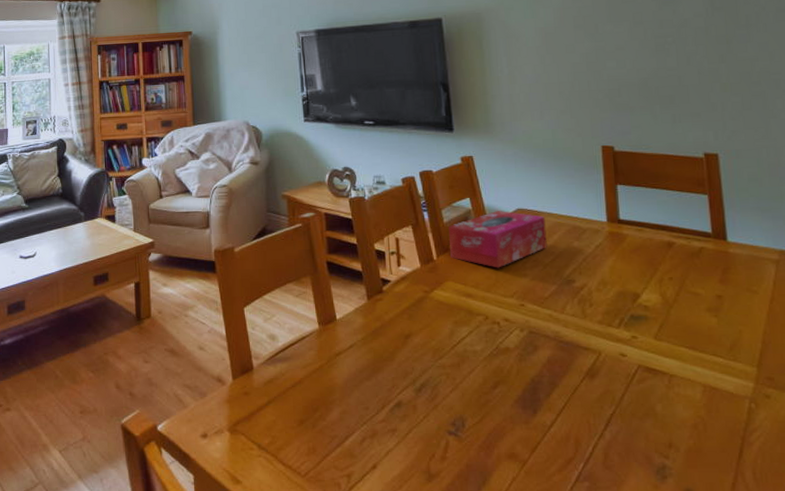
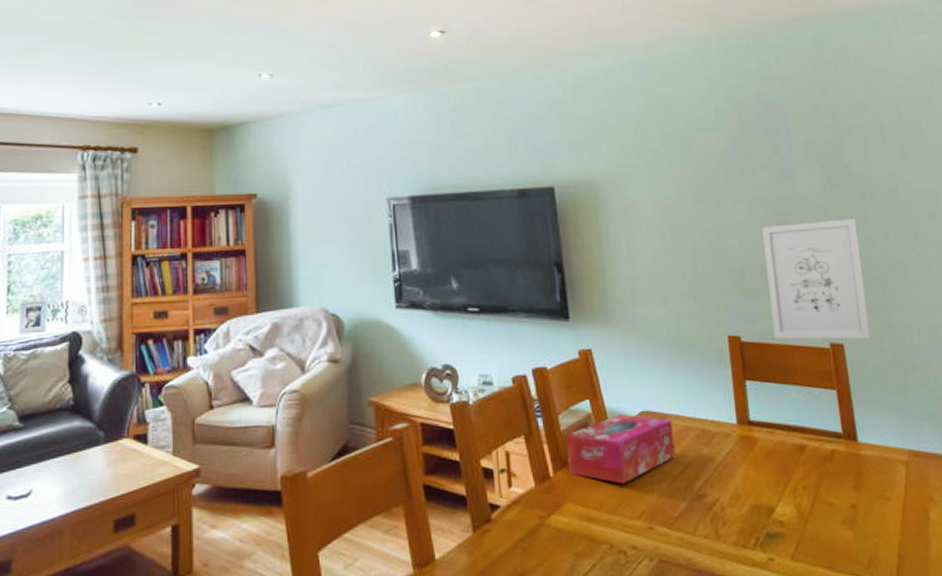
wall art: none [640,39,747,150] -> present [762,219,871,340]

